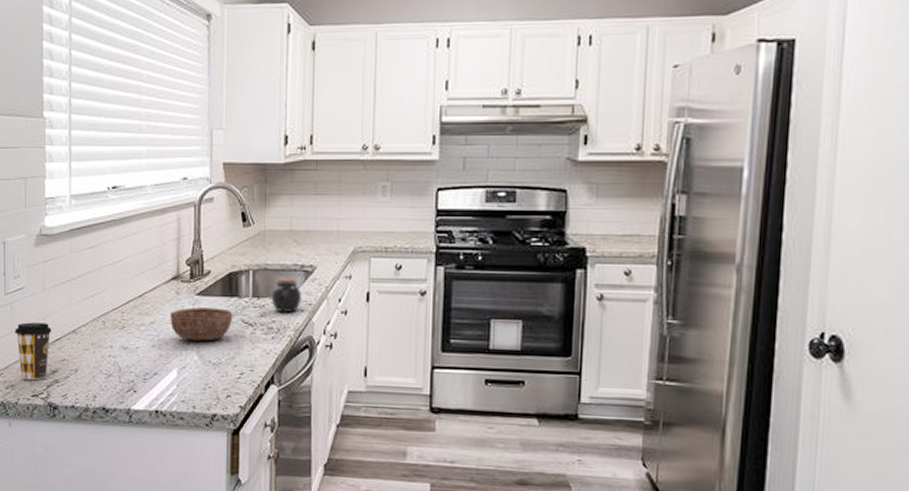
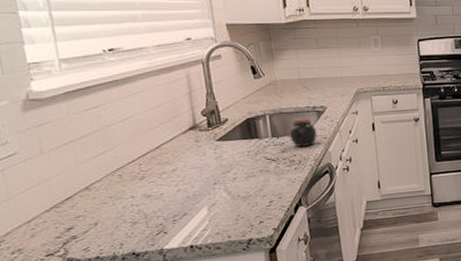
coffee cup: present [15,322,52,381] -> none [12,184,62,242]
bowl: present [170,307,233,341] -> none [192,149,256,181]

